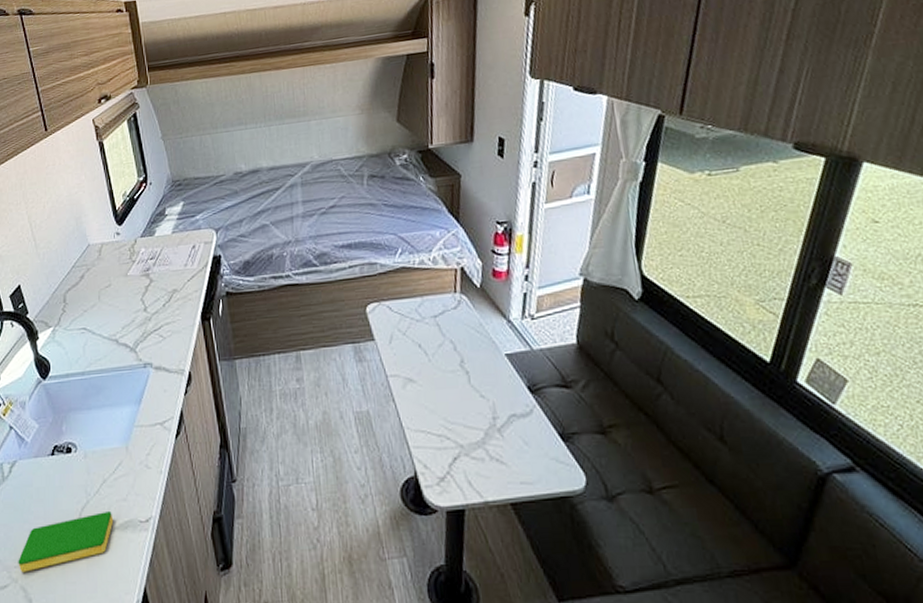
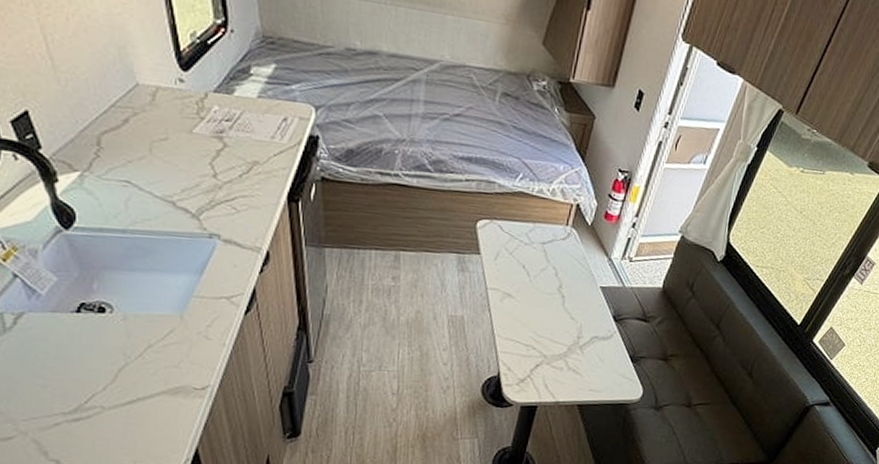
dish sponge: present [18,510,114,573] -> none [27,375,161,426]

